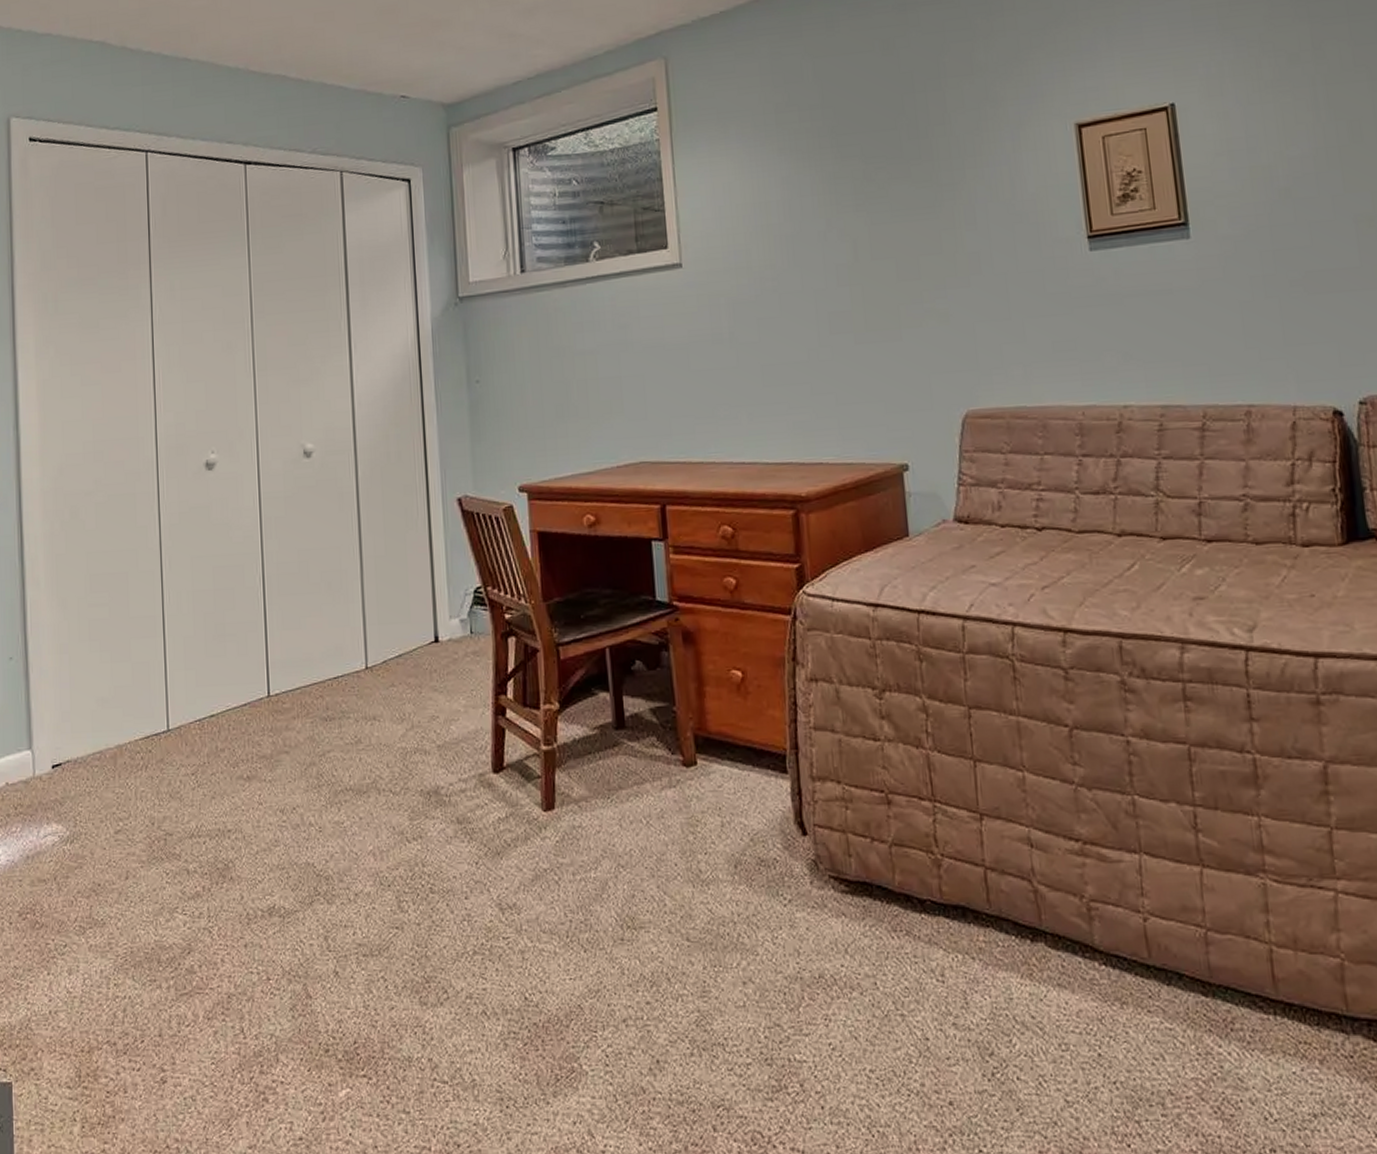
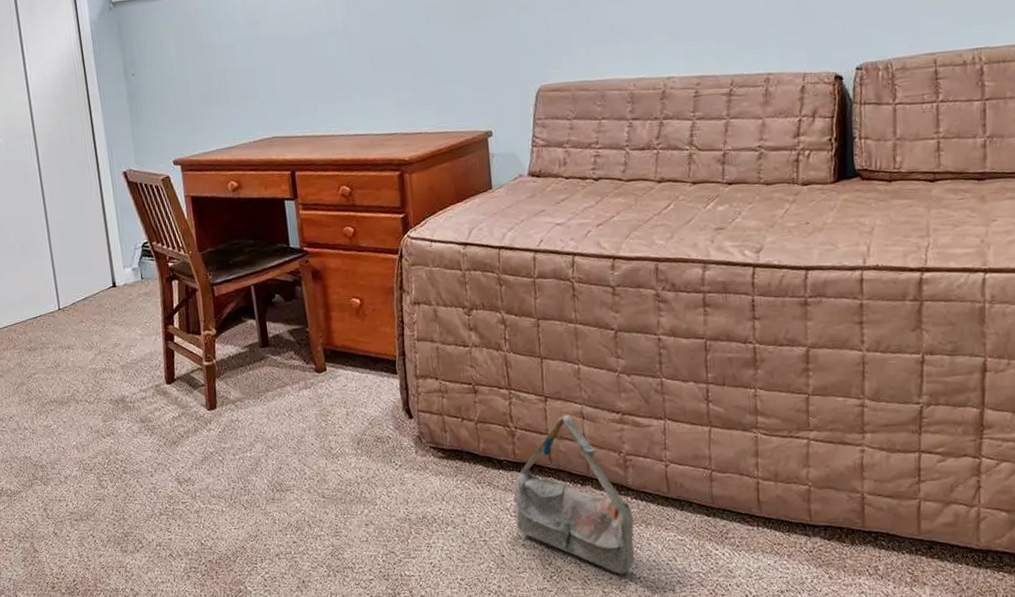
bag: none [939,840,1108,1077] -> present [512,414,635,575]

